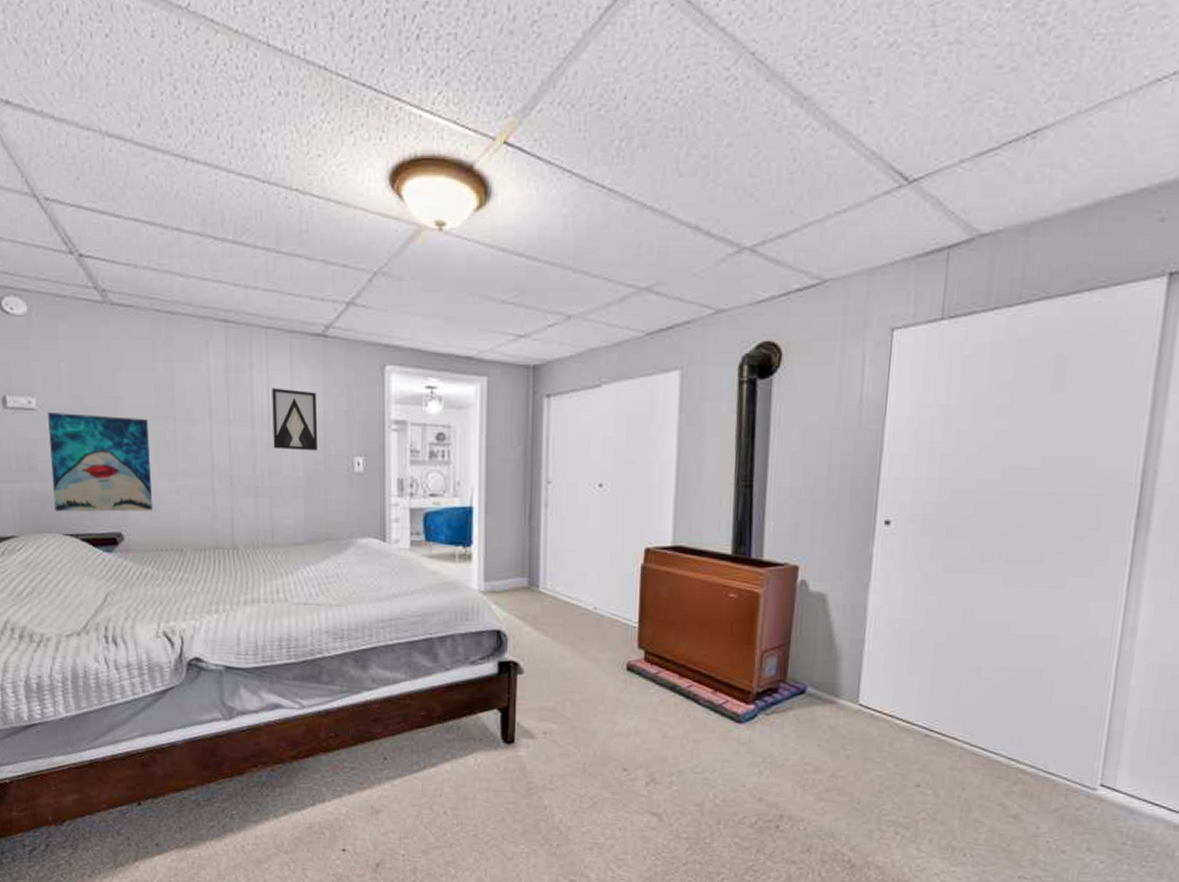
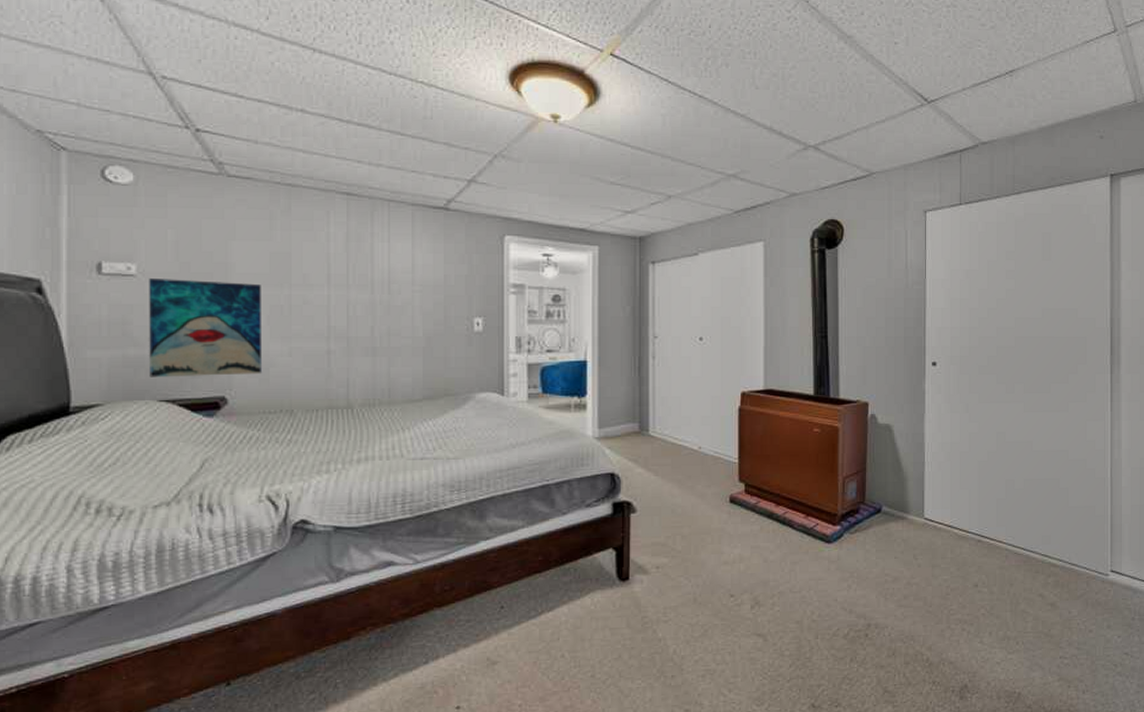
wall art: present [272,387,318,451] -> none [393,255,438,313]

